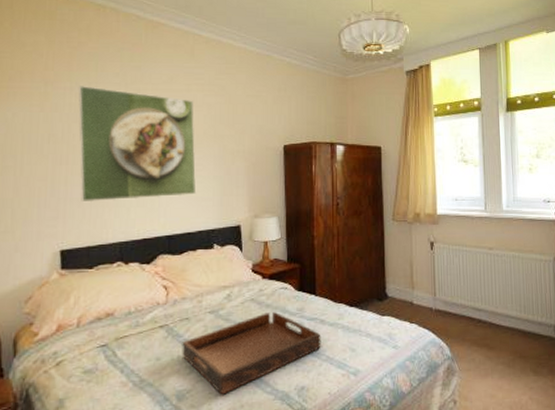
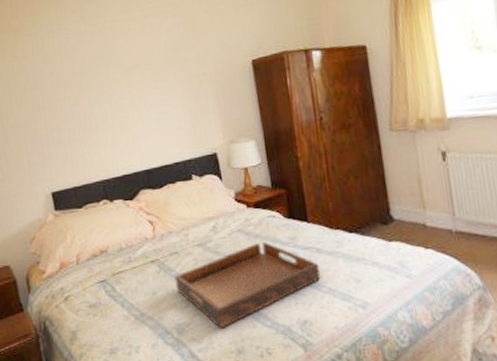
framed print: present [78,86,197,203] -> none [42,26,168,144]

